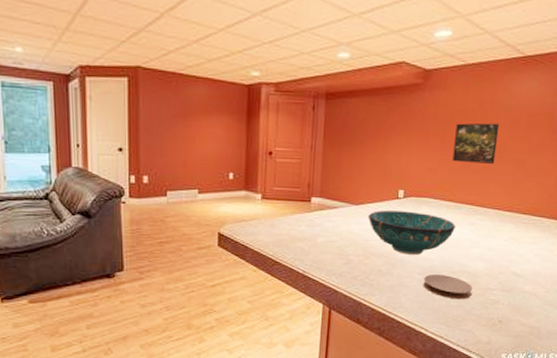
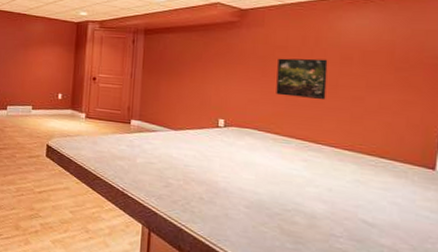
decorative bowl: present [367,210,455,255] -> none [187,137,285,187]
coaster: present [423,275,473,299] -> none [251,209,311,243]

